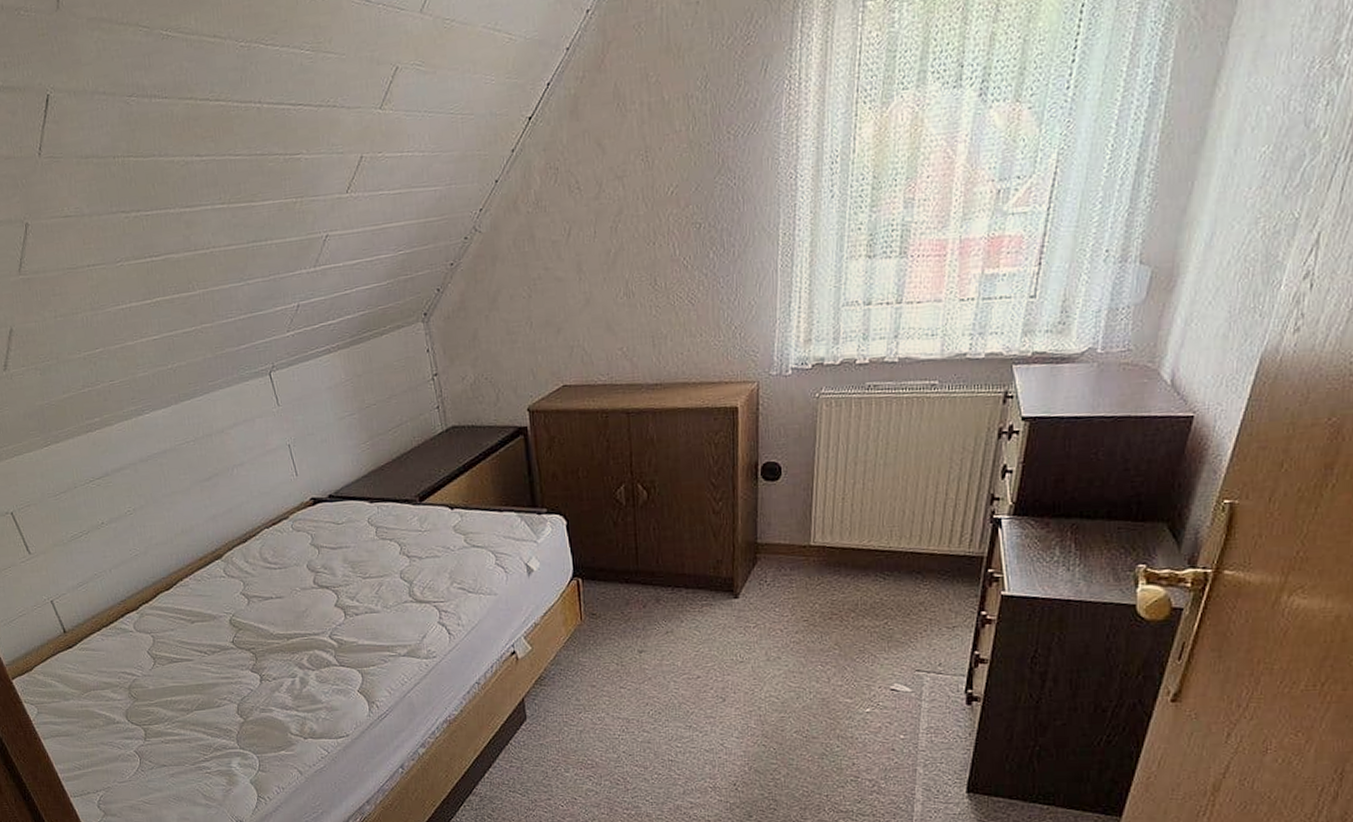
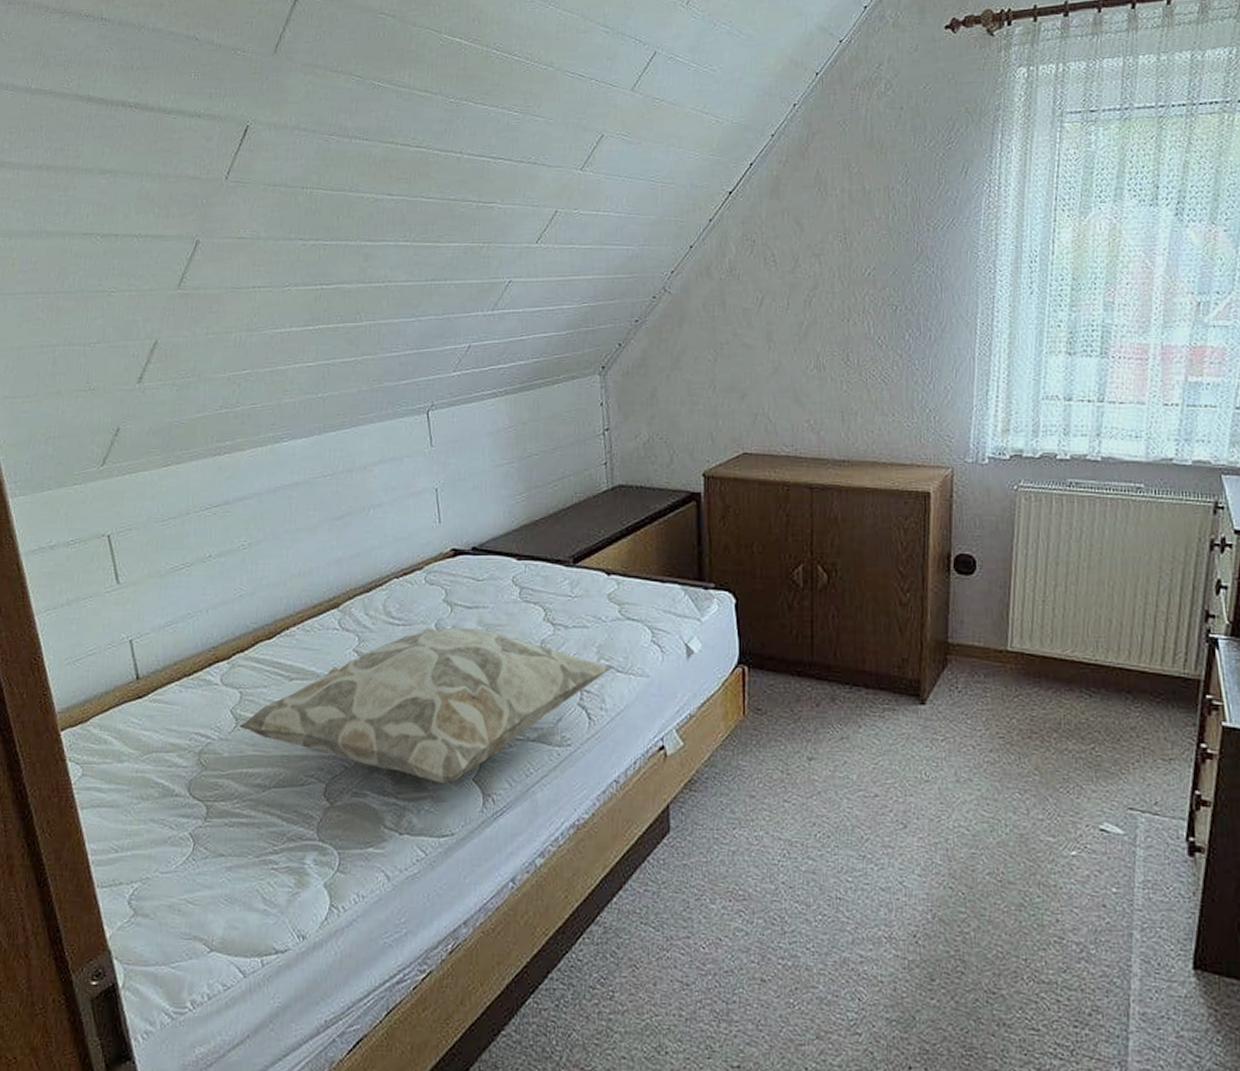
decorative pillow: none [157,566,463,697] -> present [239,626,611,784]

